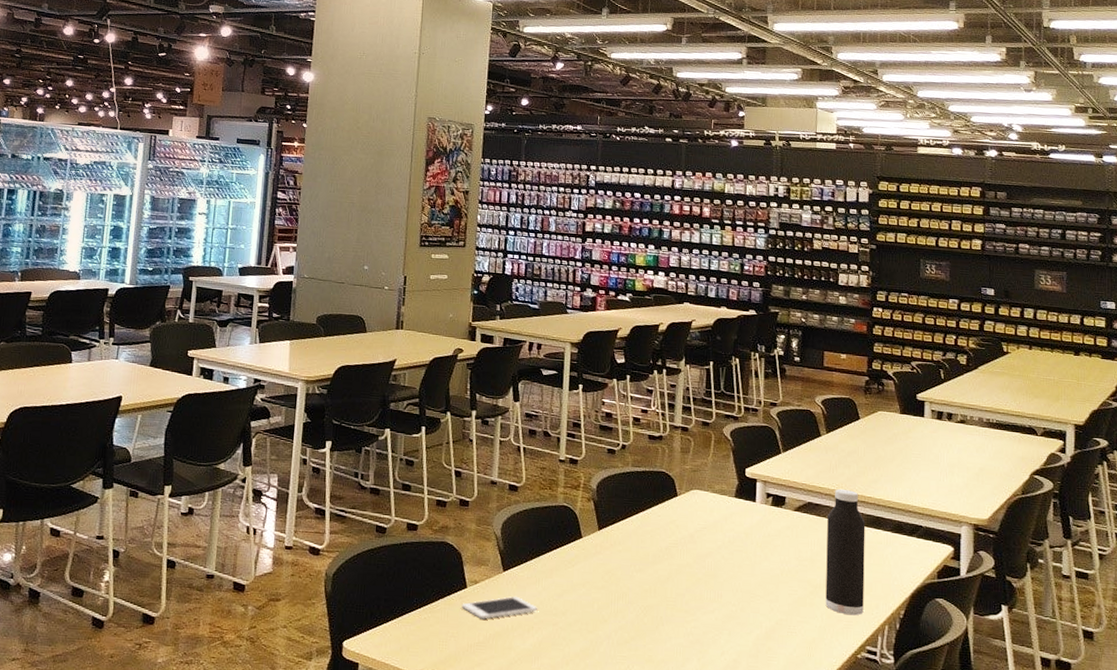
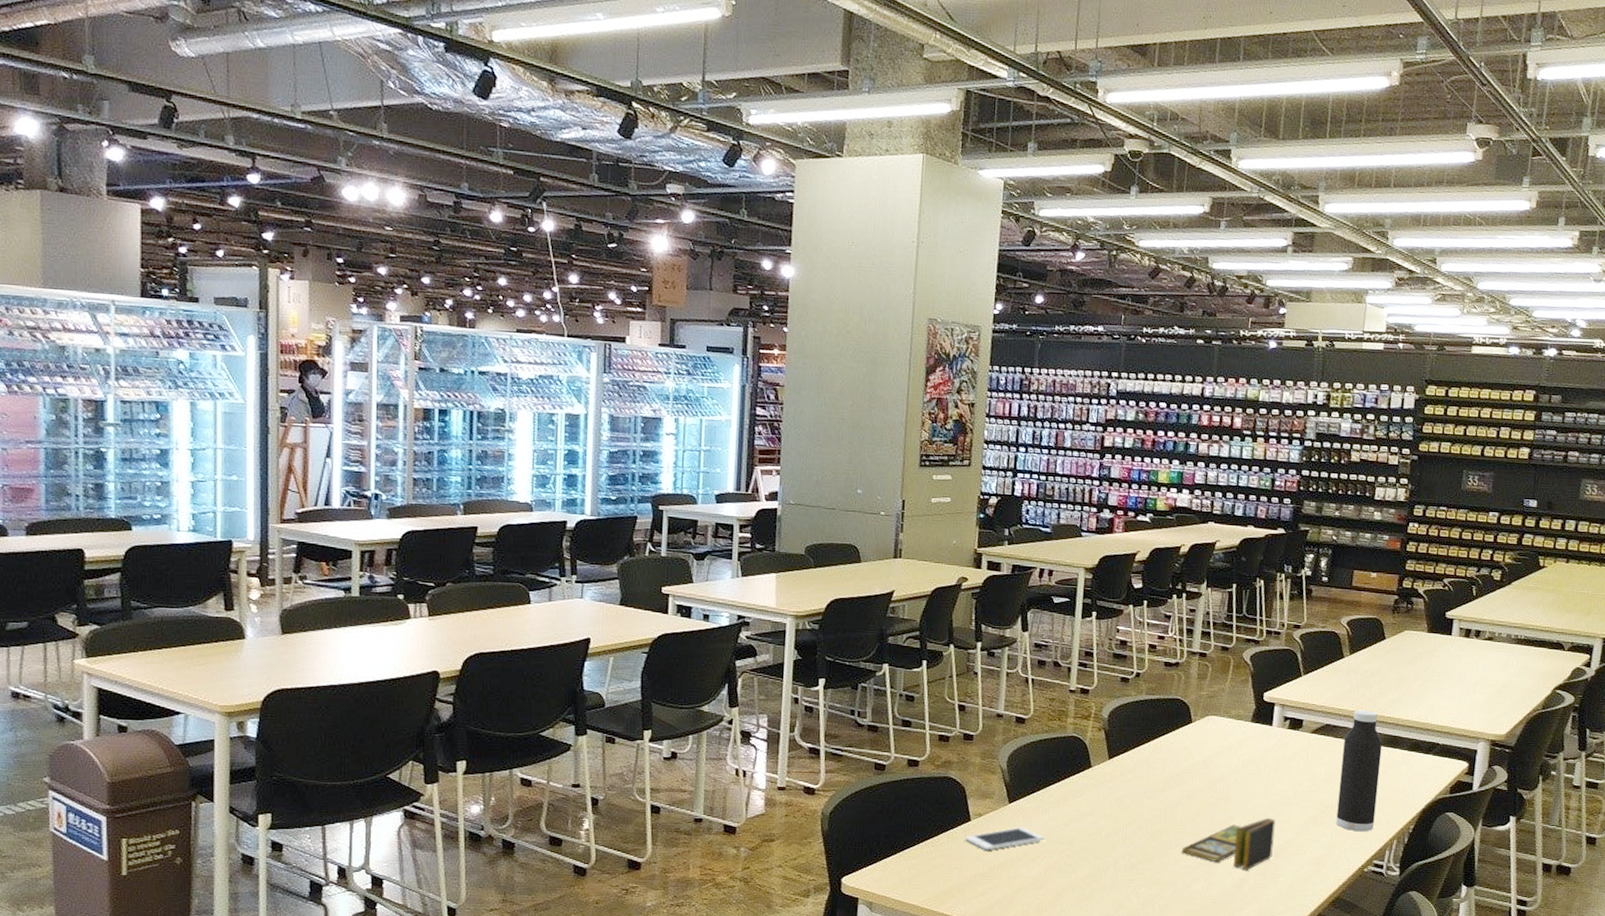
board game: none [673,596,765,652] -> present [1182,817,1276,871]

